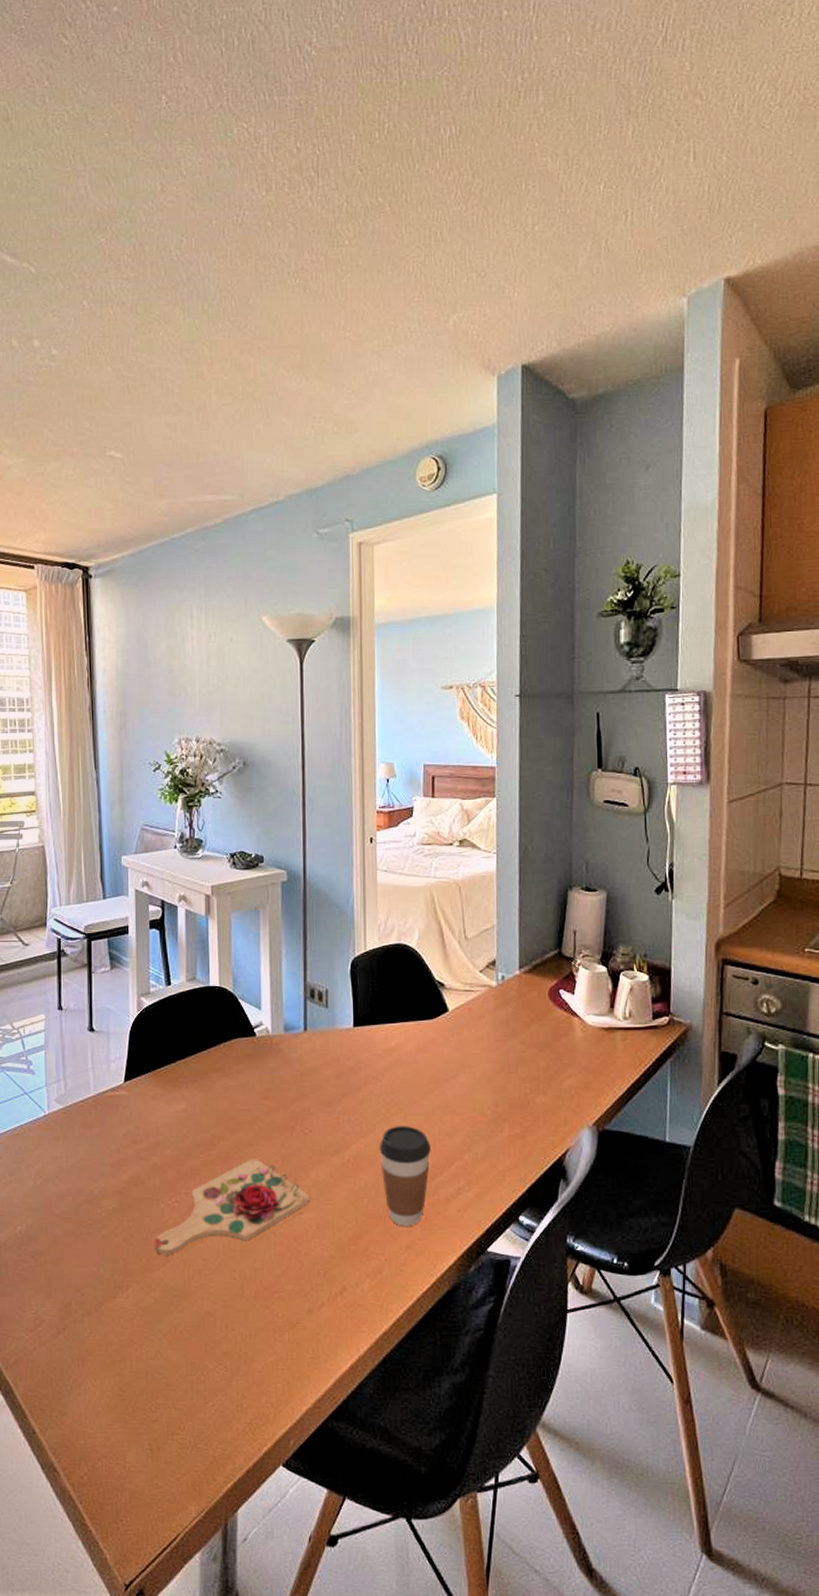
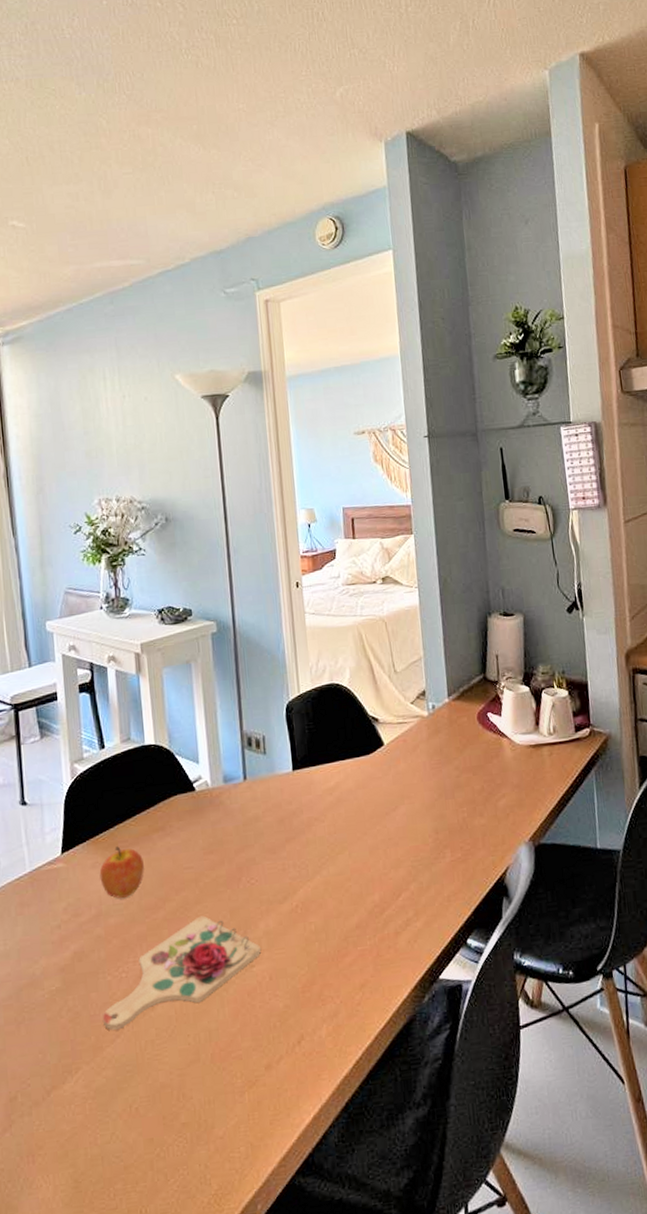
apple: none [159,1081,202,1131] -> present [99,846,144,898]
coffee cup: present [379,1126,431,1226] -> none [326,863,378,965]

